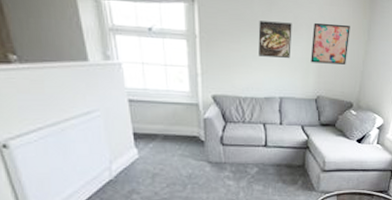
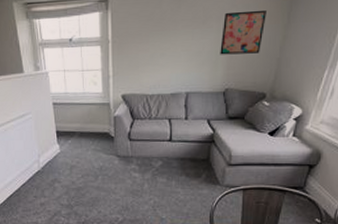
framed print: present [258,21,292,59] -> none [166,16,201,54]

